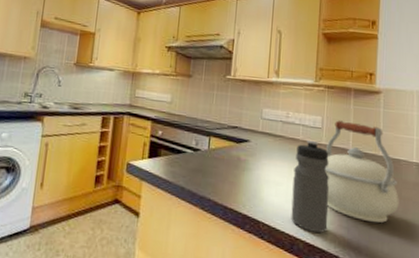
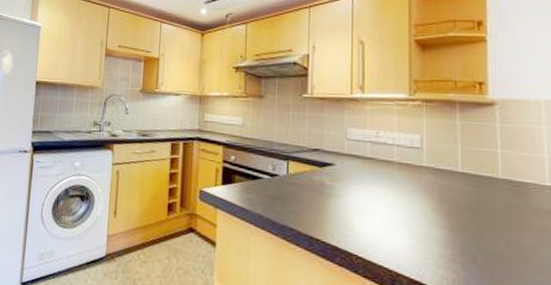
water bottle: present [291,140,329,233] -> none [389,162,437,268]
kettle: present [324,120,399,223] -> none [428,138,530,258]

